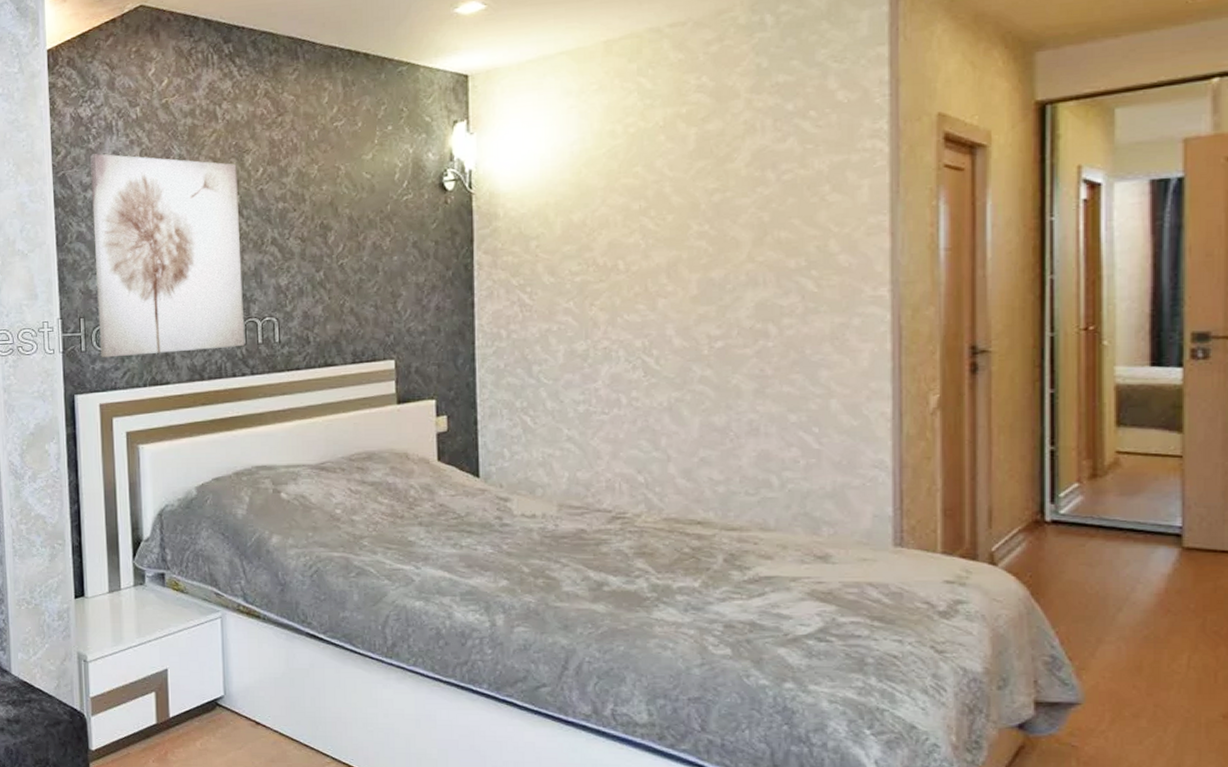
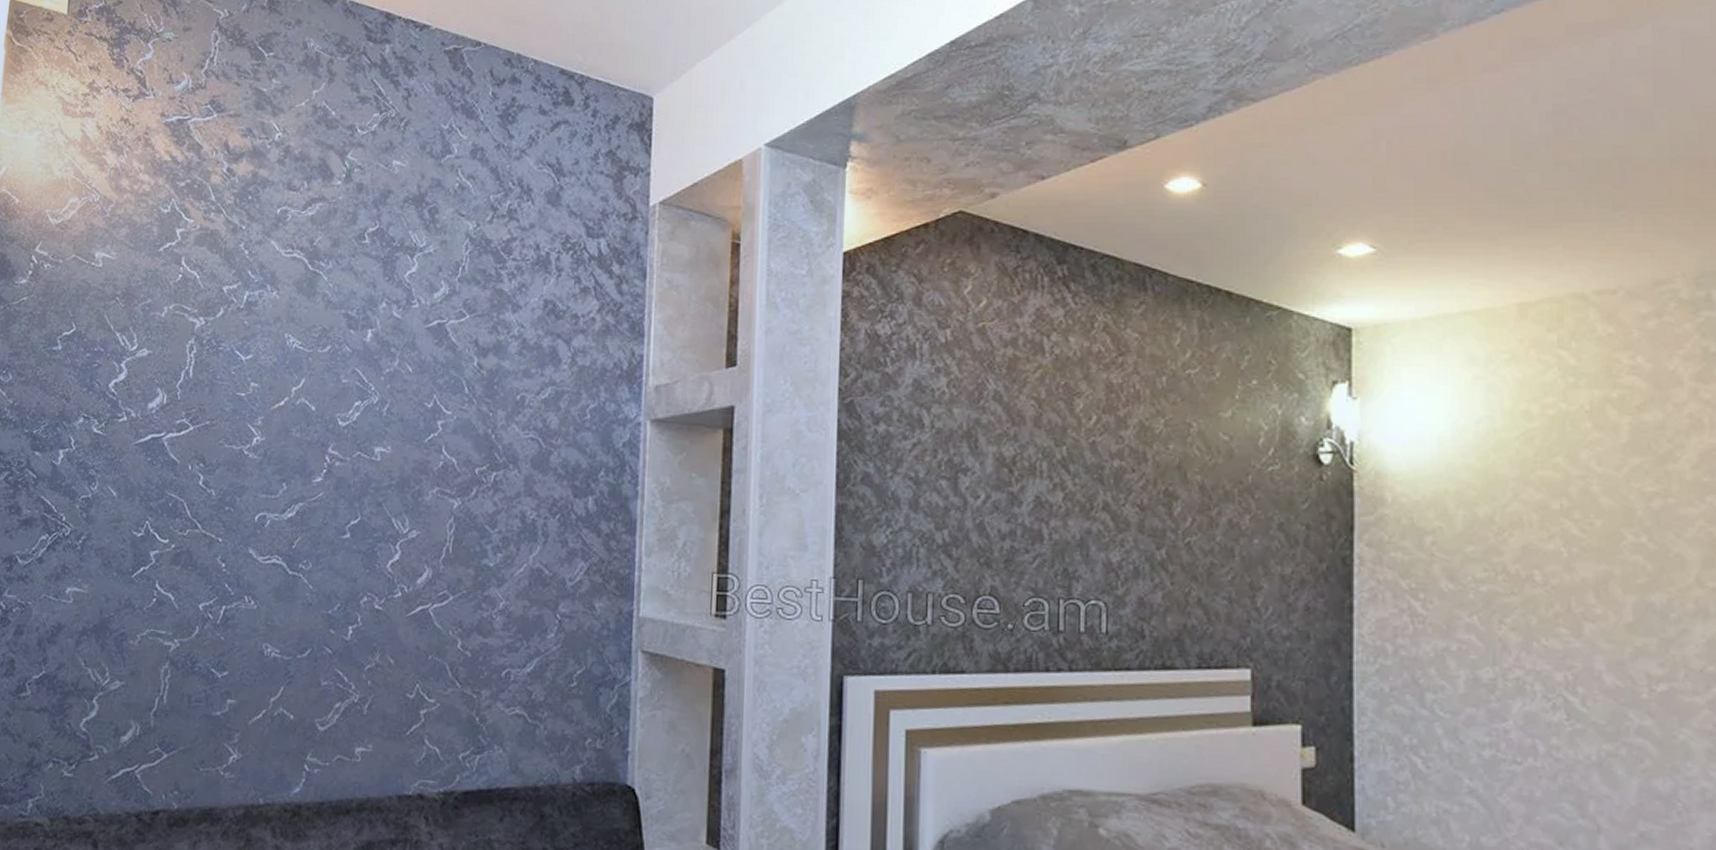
wall art: present [90,153,244,358] -> none [880,380,1065,635]

